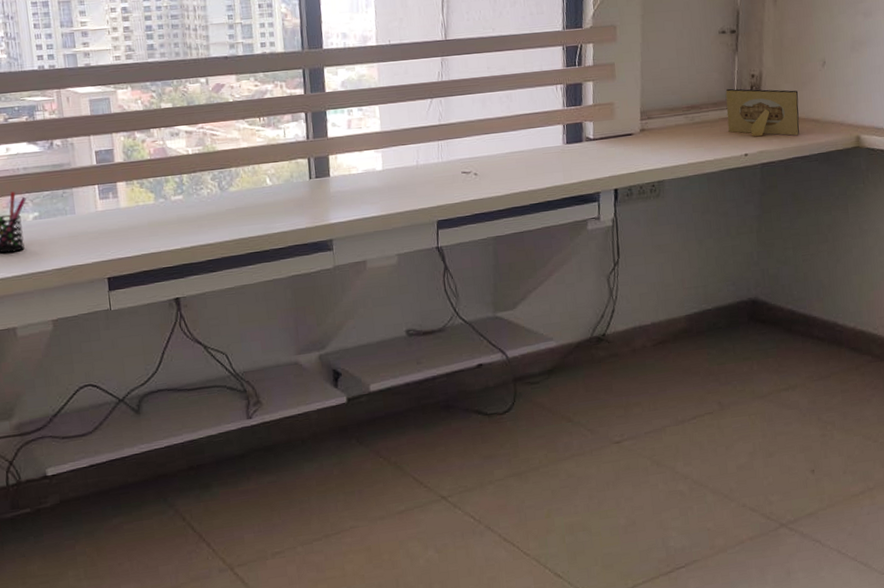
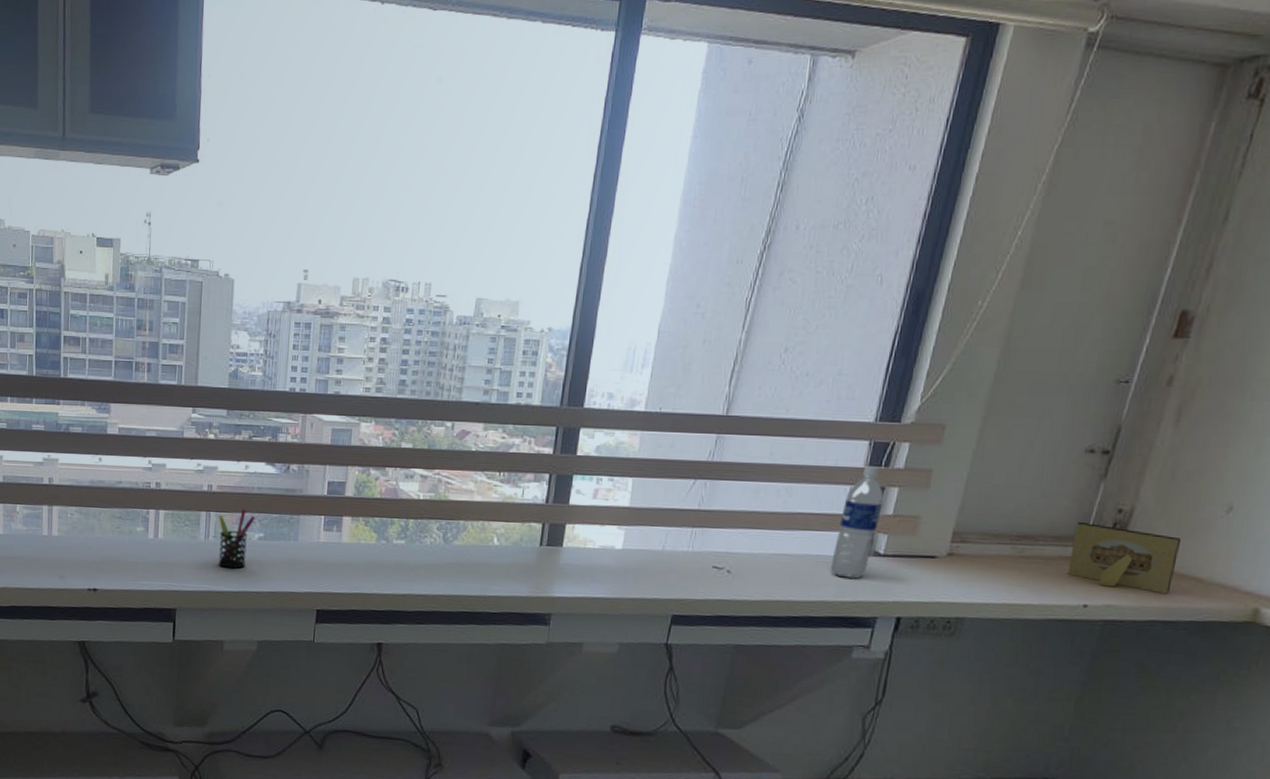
water bottle: none [554,66,584,164] -> present [830,465,884,579]

